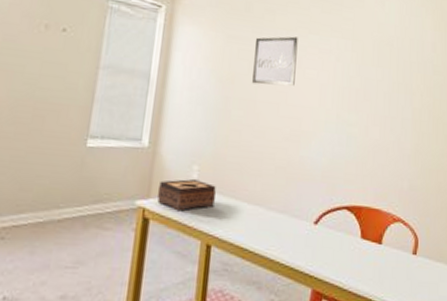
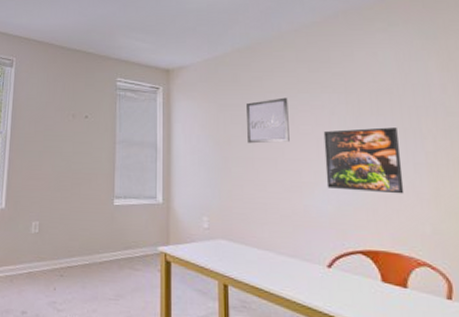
tissue box: present [157,179,216,212] -> none [176,229,226,256]
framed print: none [324,77,392,149] -> present [323,127,404,194]

